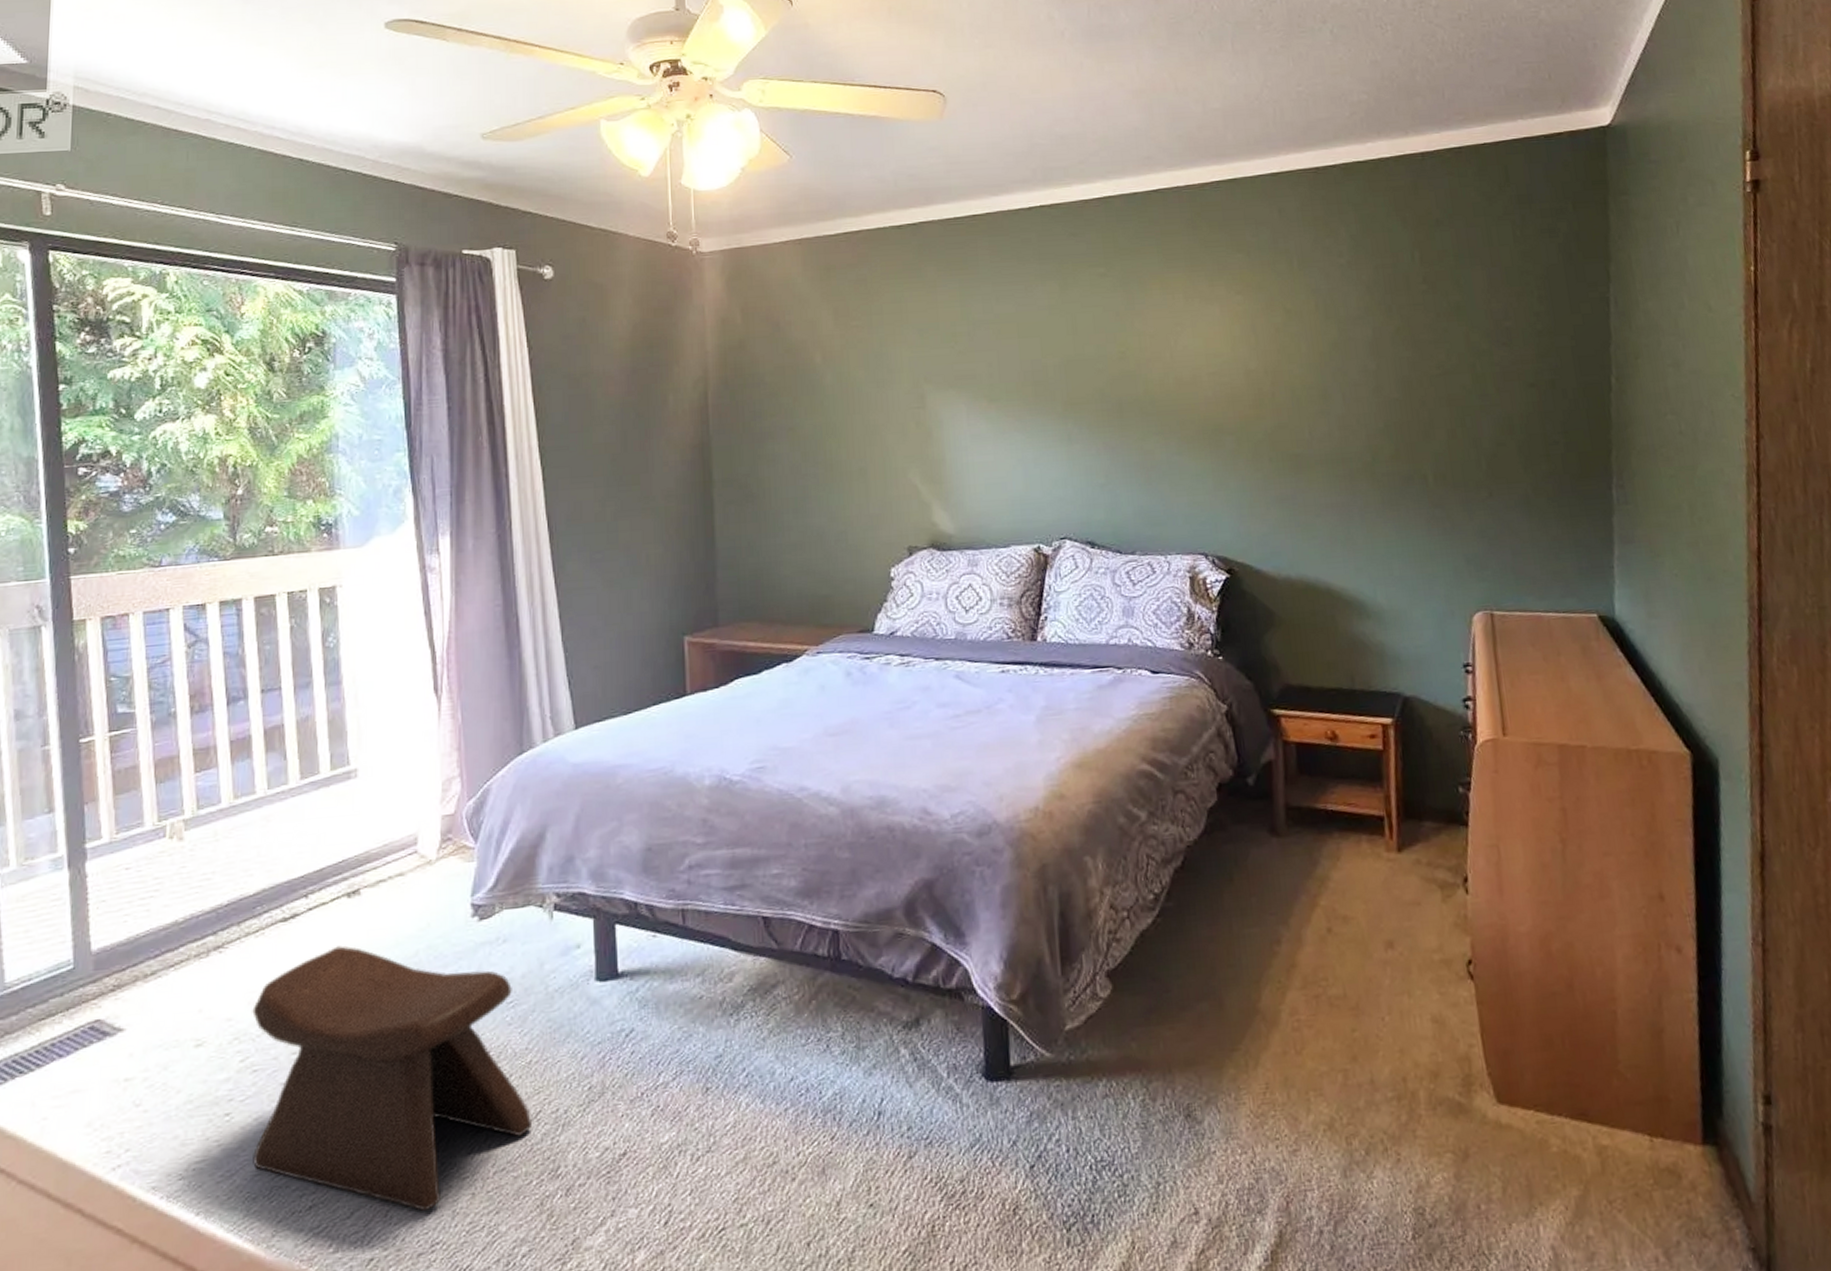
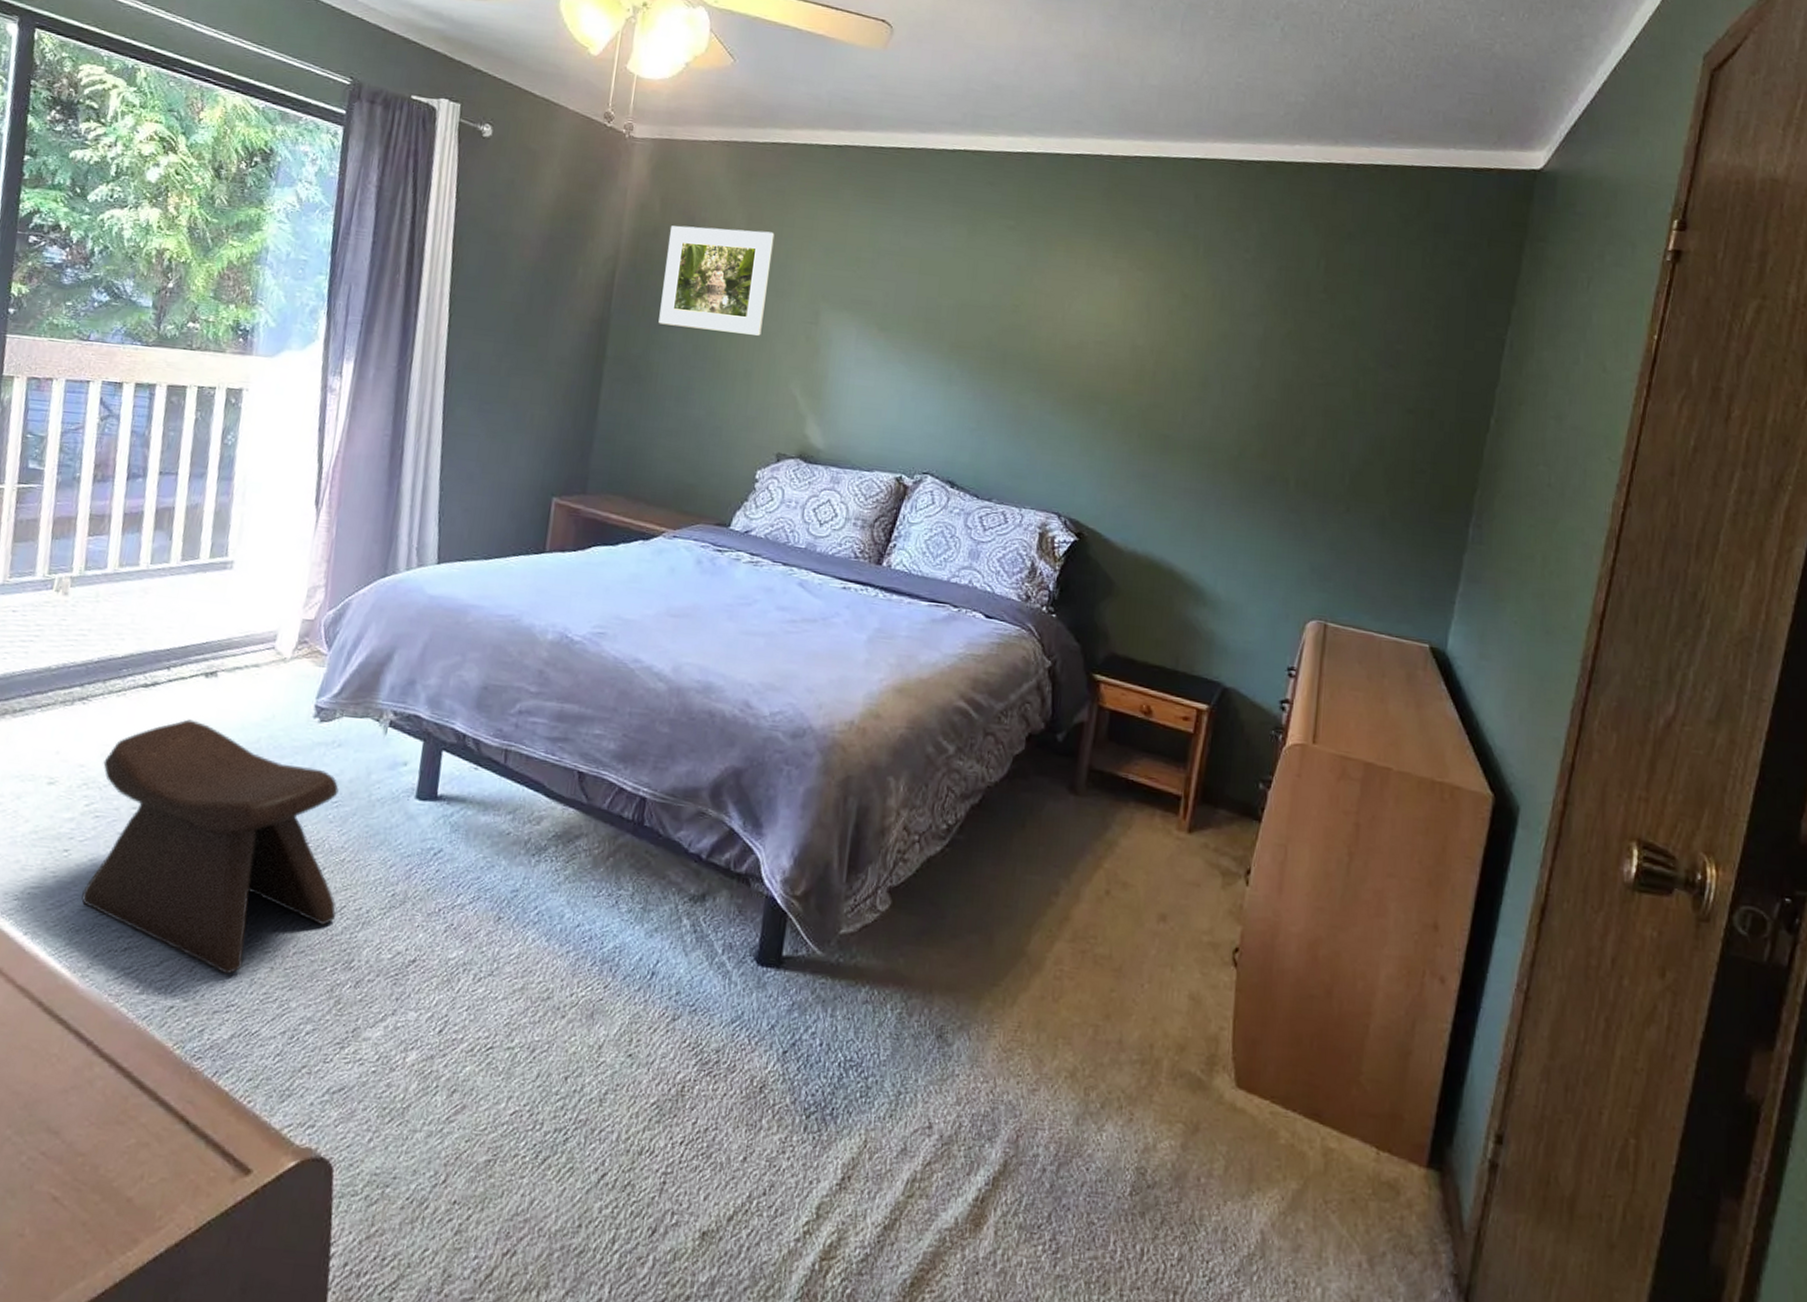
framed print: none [757,323,869,438] -> present [658,225,775,336]

